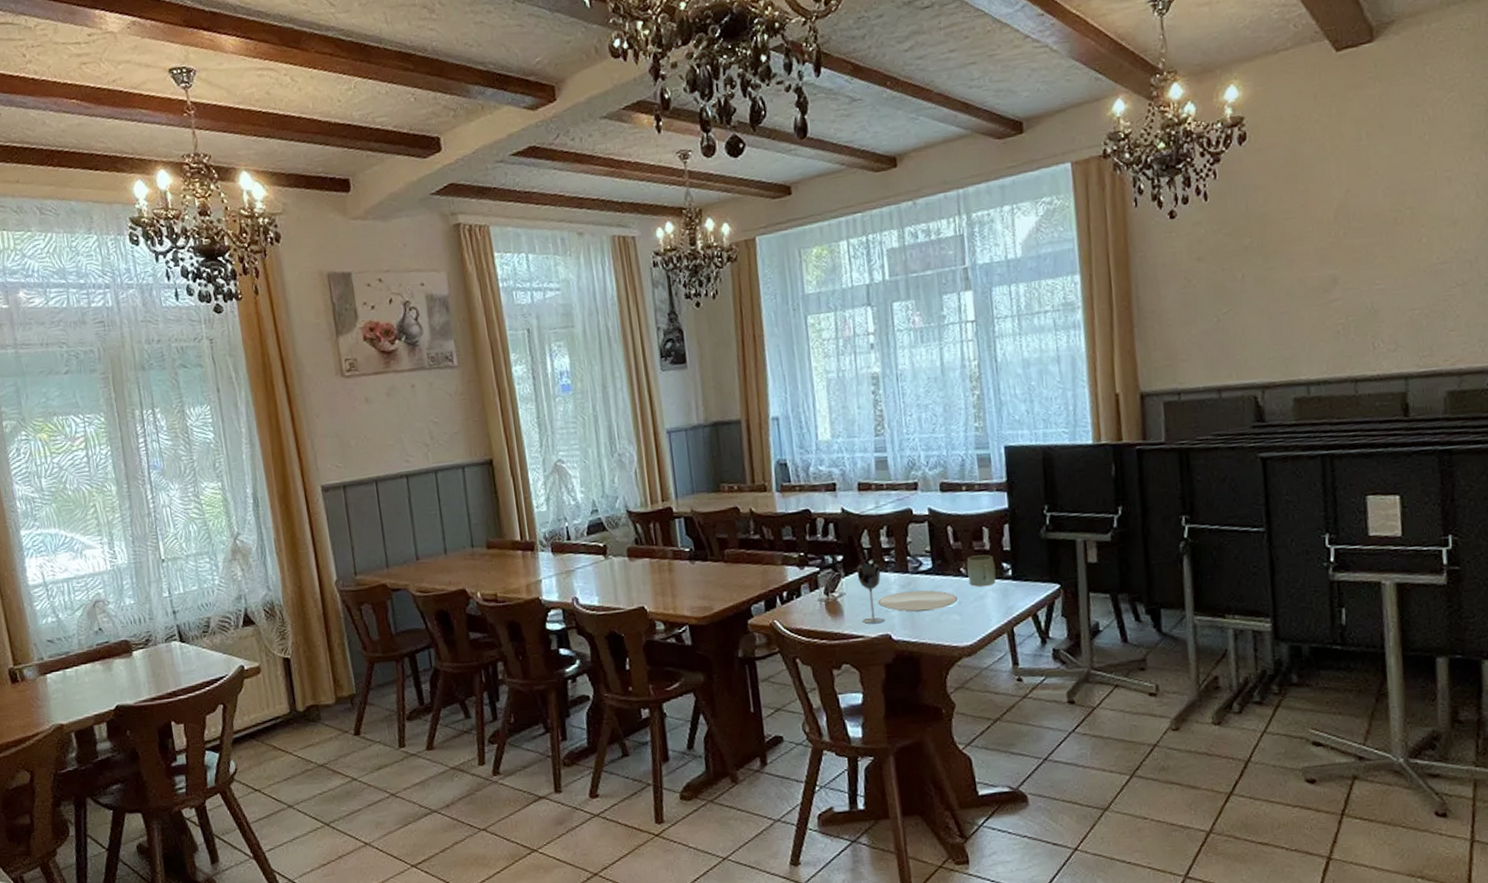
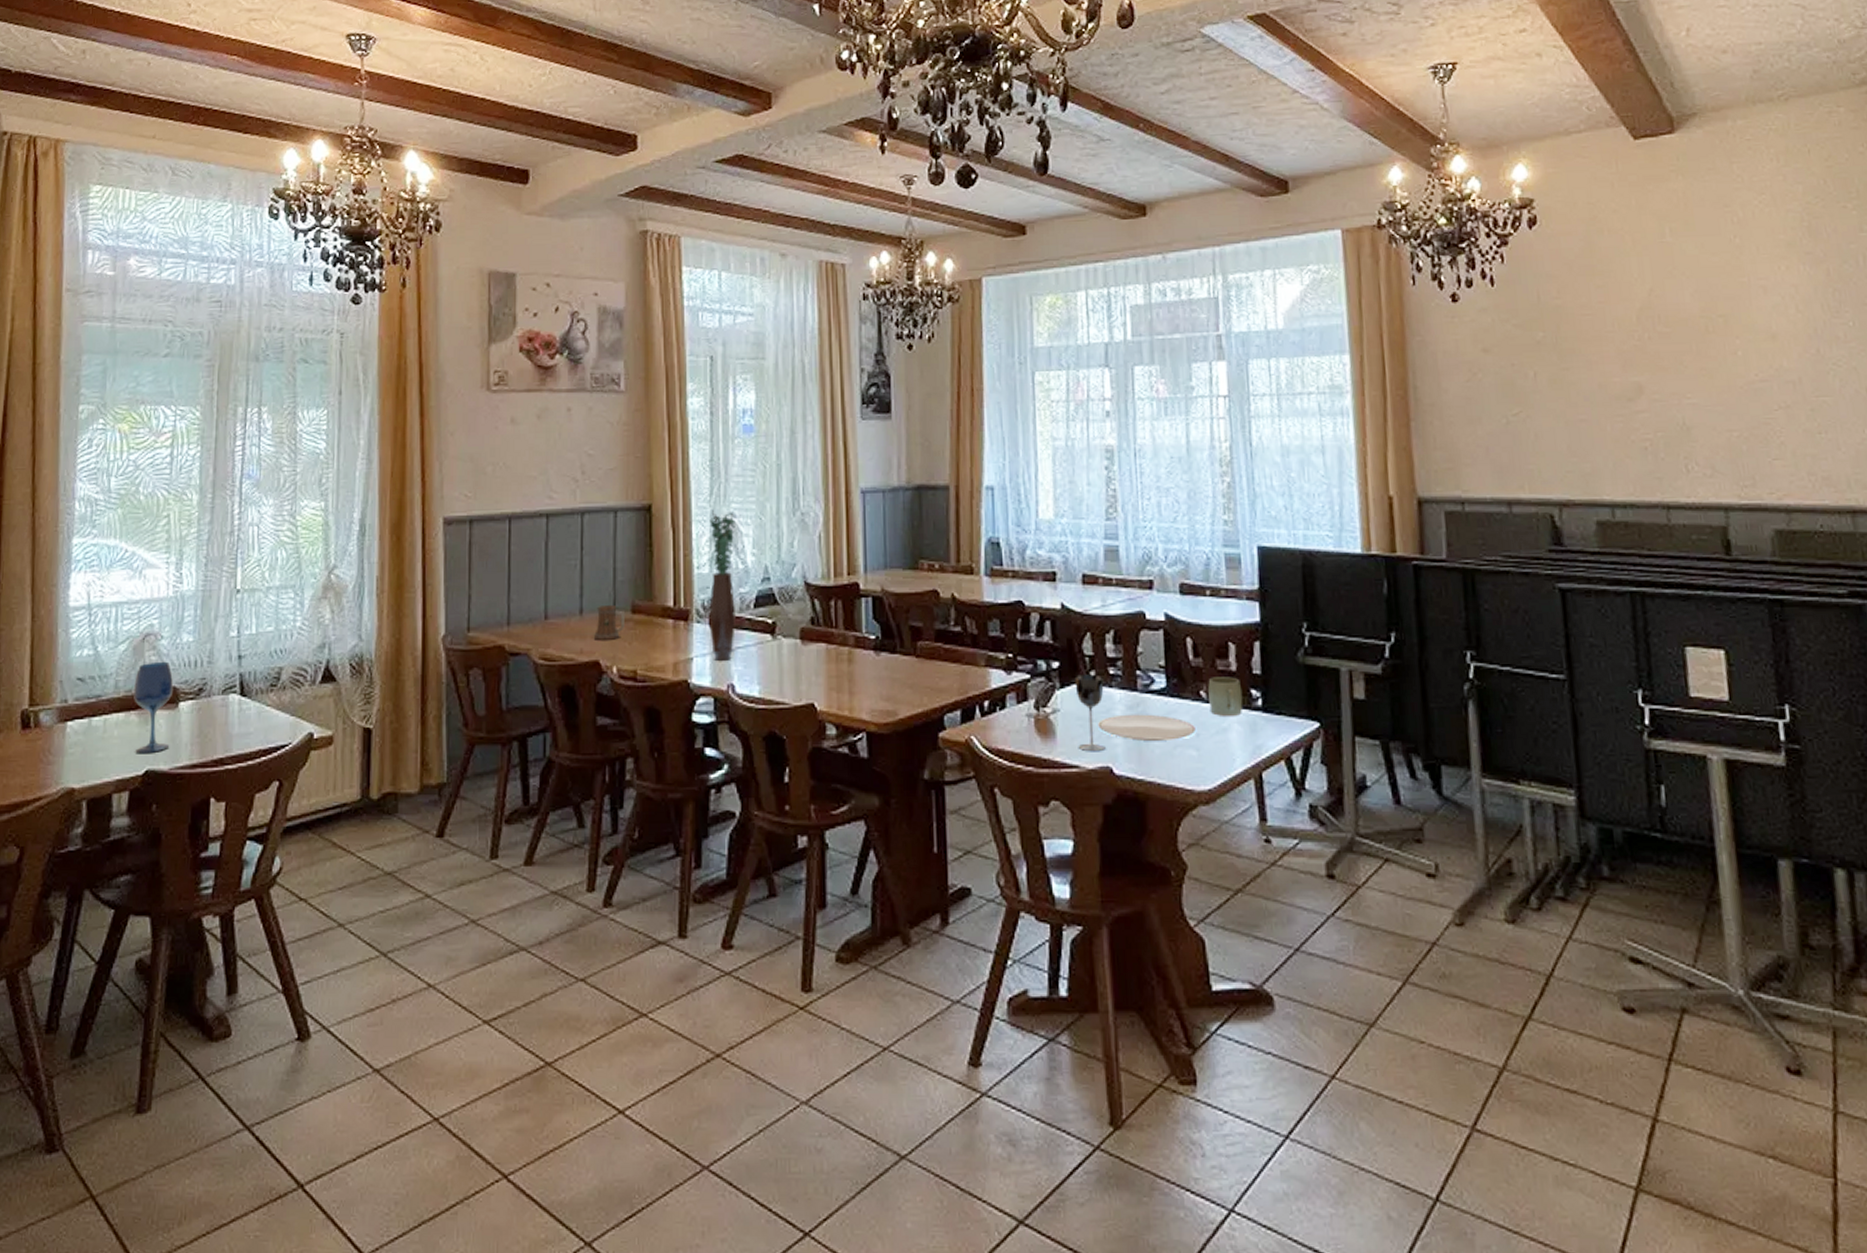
wineglass: none [93,621,132,694] -> present [134,661,174,754]
beer mug: none [458,543,483,574] -> present [594,604,624,642]
vase: none [542,459,574,581] -> present [709,511,736,662]

